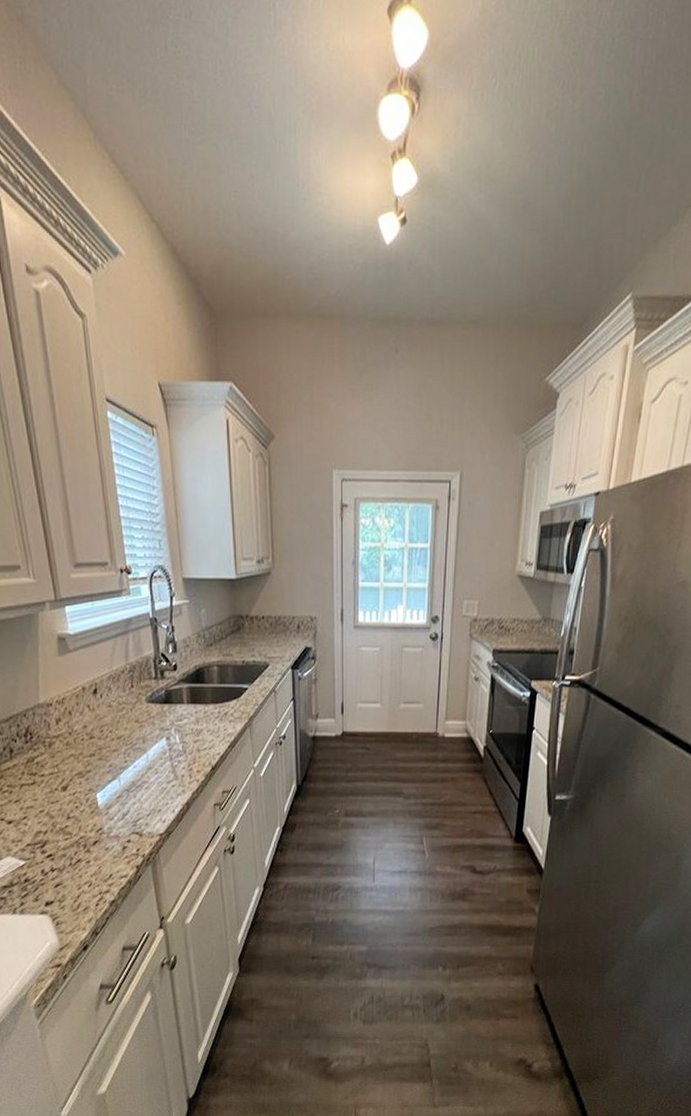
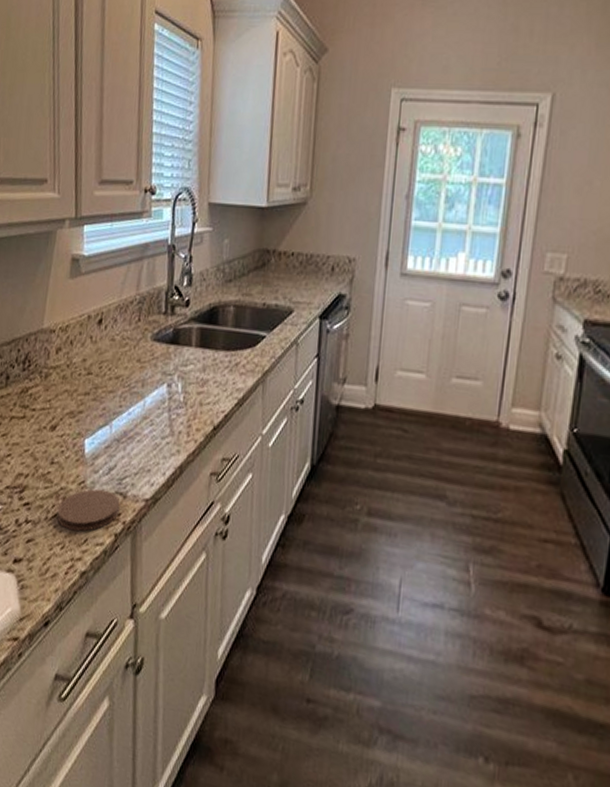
coaster: none [80,832,138,870] -> present [57,489,120,532]

